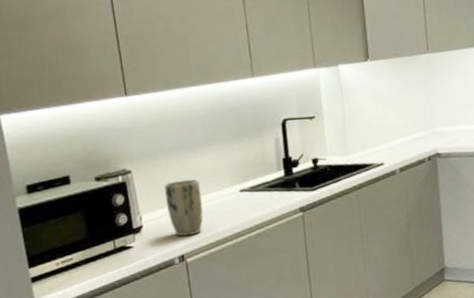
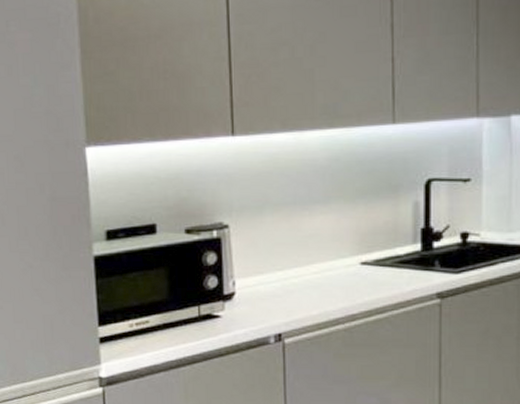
plant pot: present [164,179,203,237] -> none [266,242,312,312]

